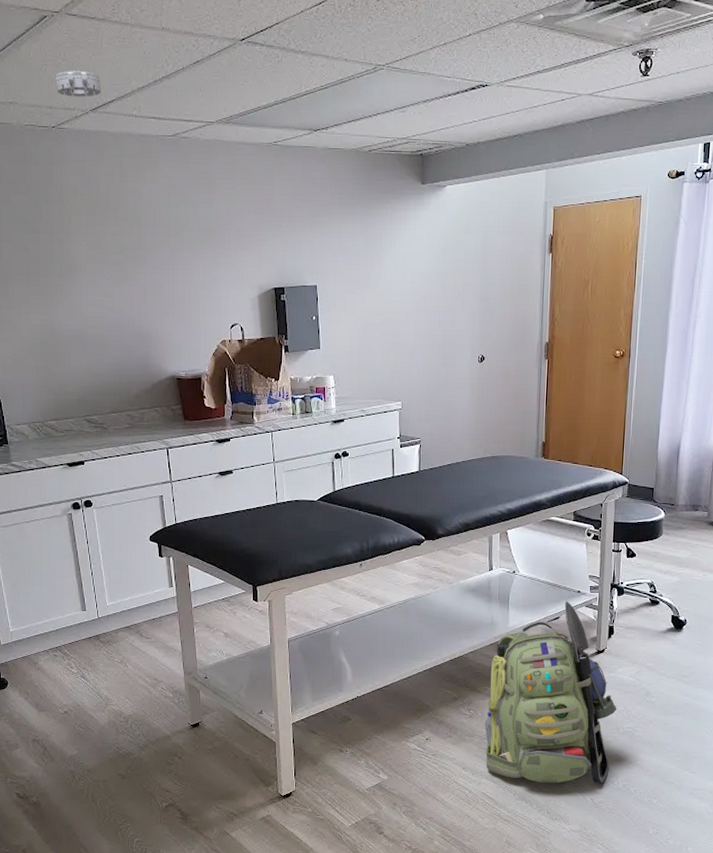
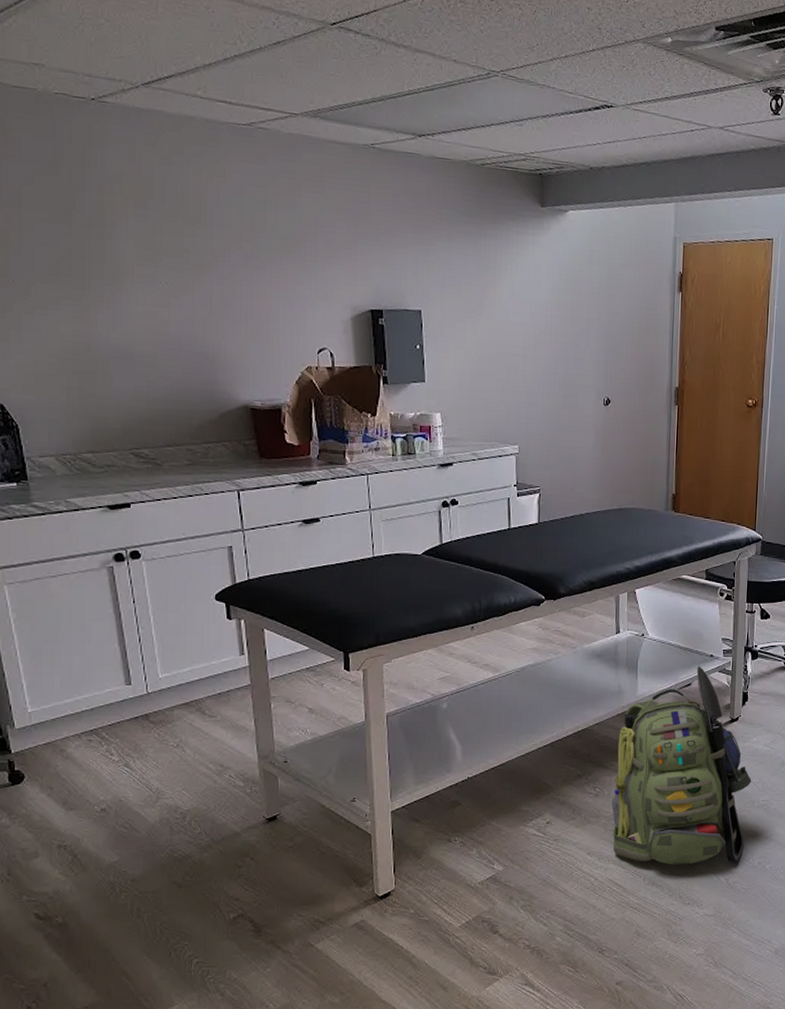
smoke detector: present [54,70,102,97] -> none [95,34,157,68]

